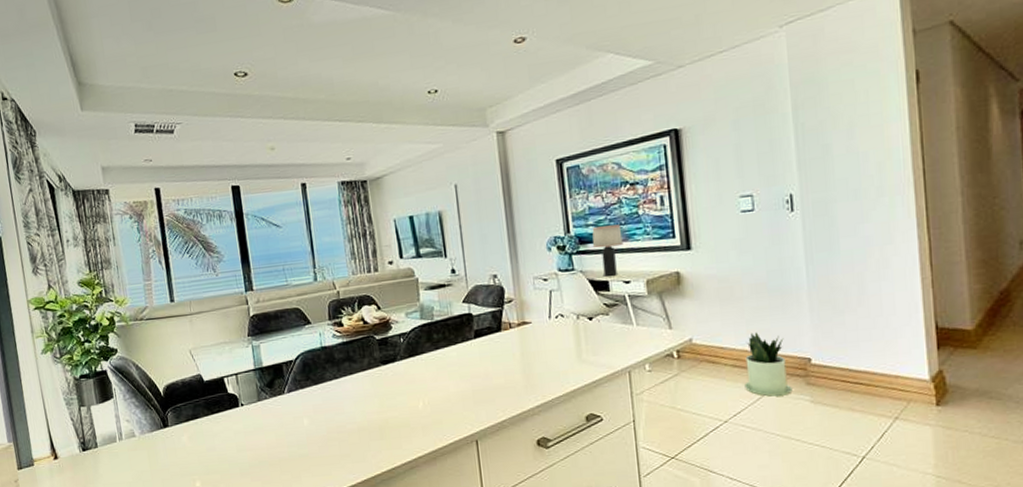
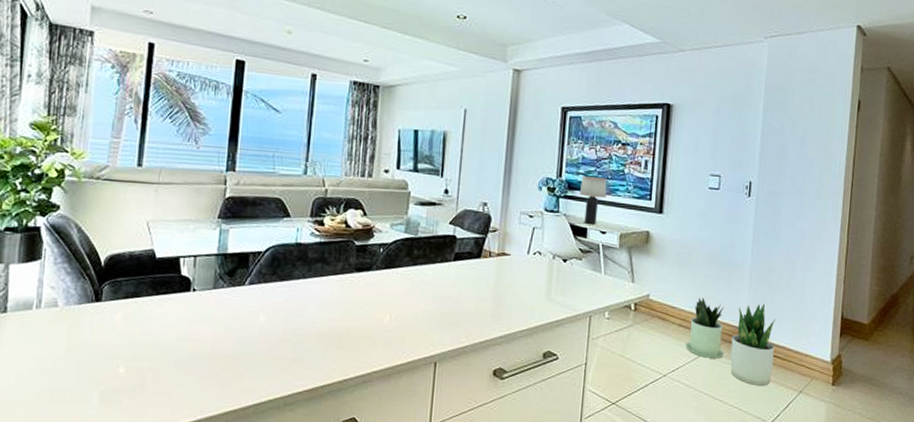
planter: none [799,326,856,418] -> present [730,303,776,386]

